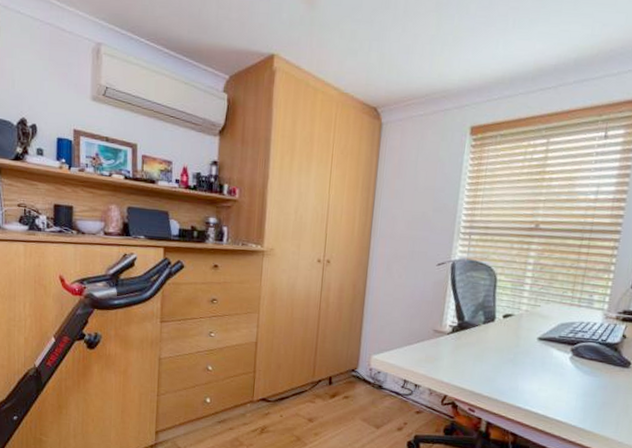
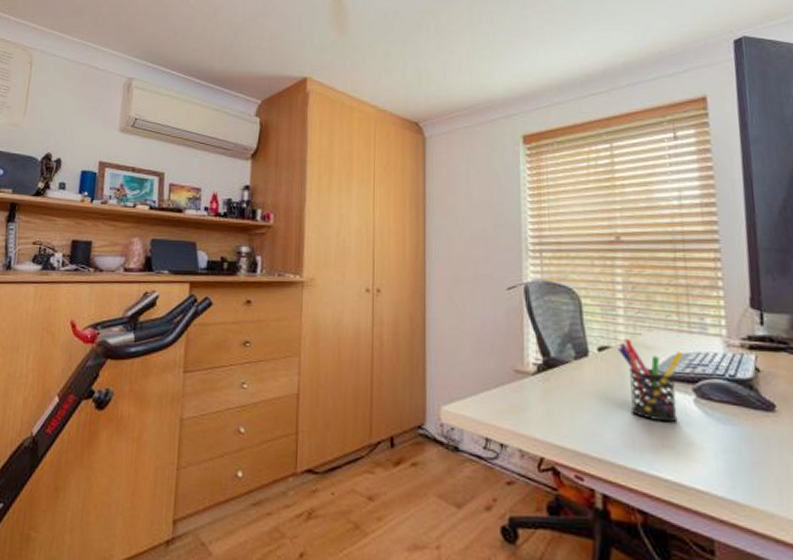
pen holder: none [519,309,570,373] -> present [617,339,684,423]

